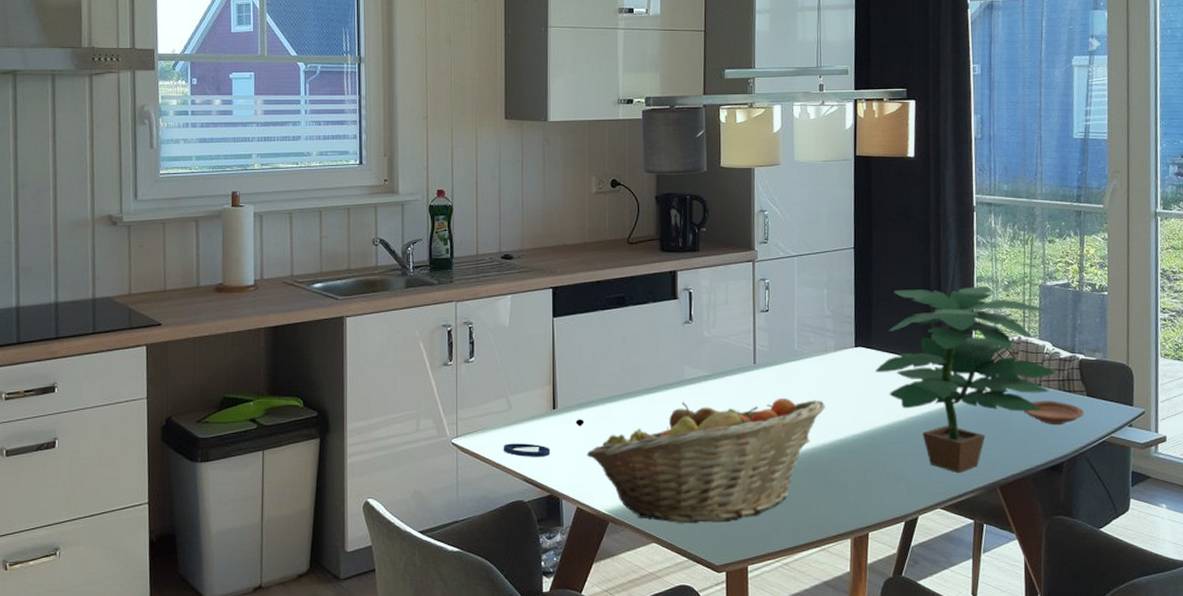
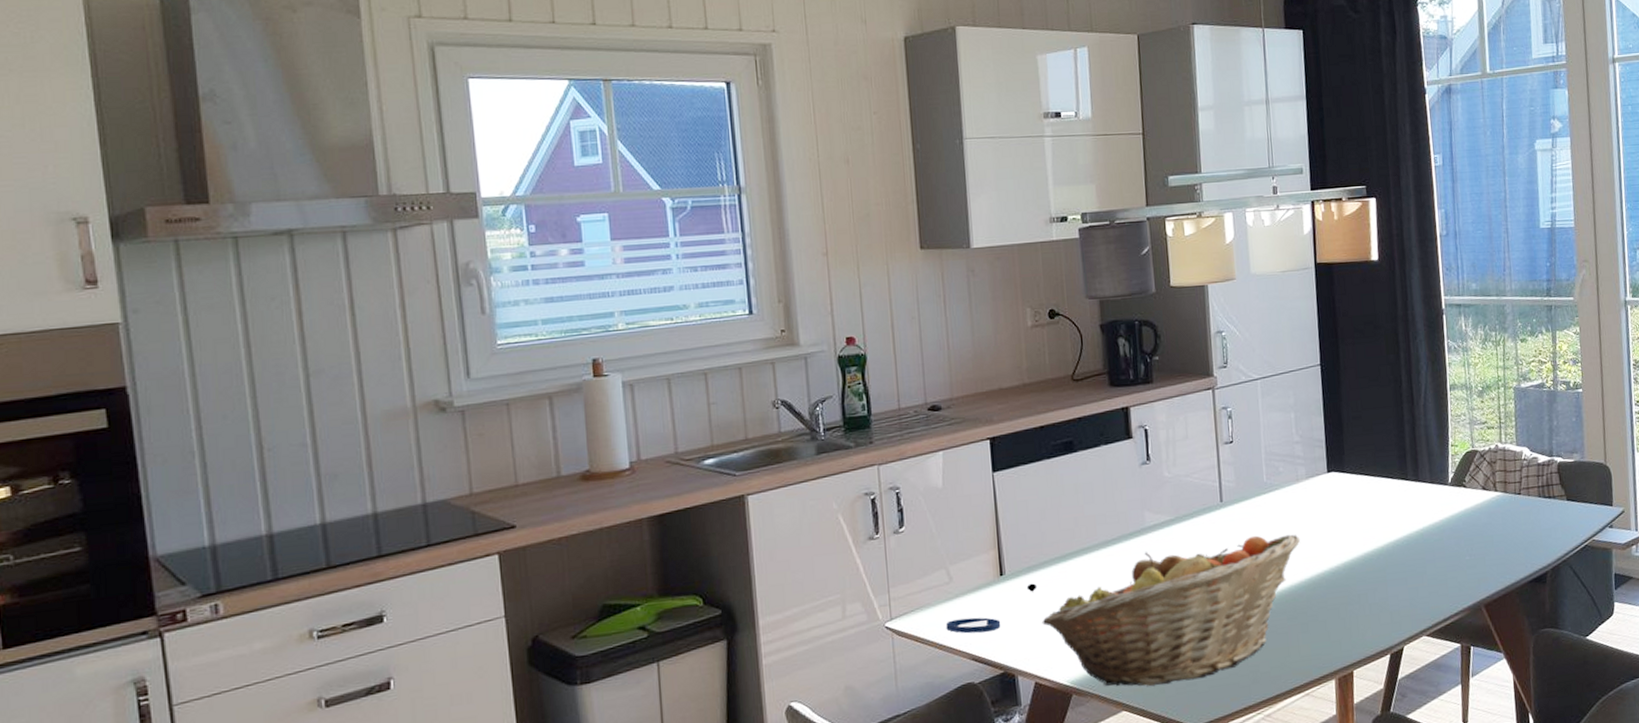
potted plant: present [875,285,1056,473] -> none [1350,393,1535,596]
plate: present [1023,401,1084,426] -> none [1504,509,1565,535]

